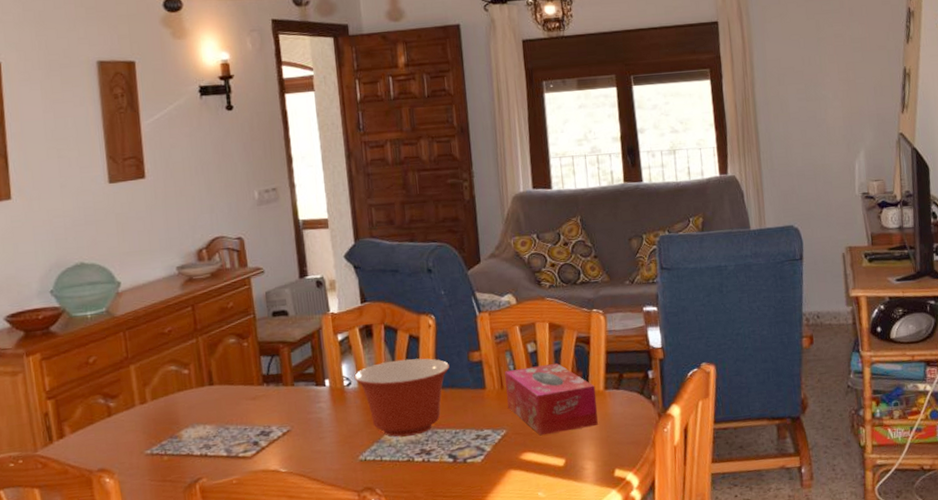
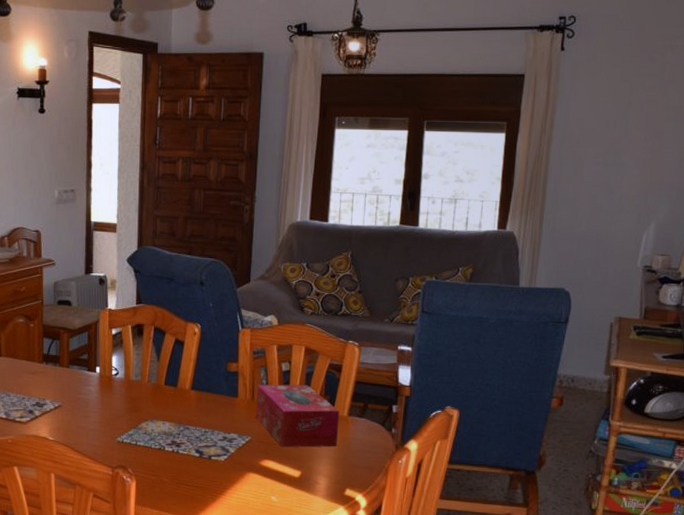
mixing bowl: present [354,358,450,437] -> none [122,359,208,428]

